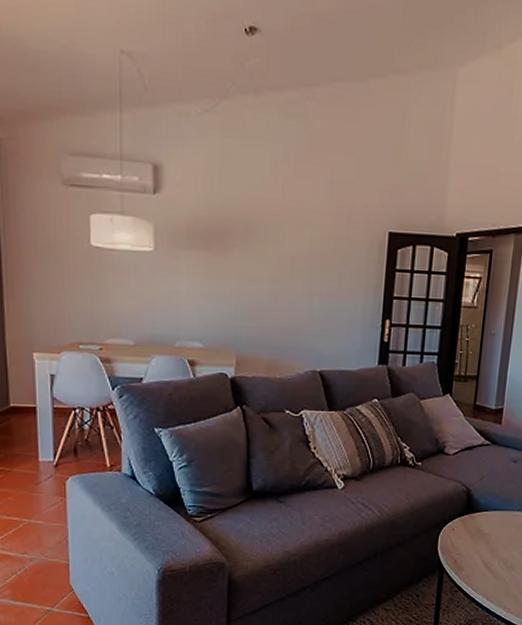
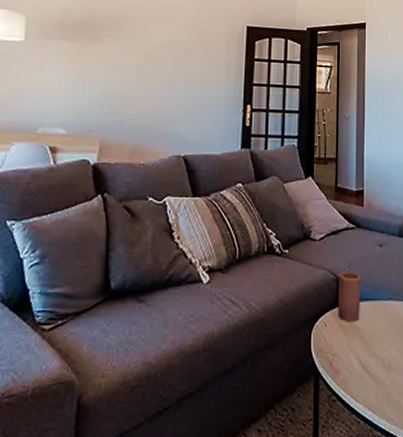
candle: none [465,484,491,528] -> present [337,271,360,322]

